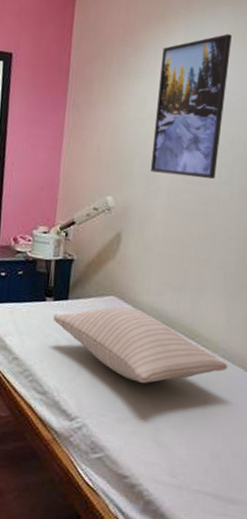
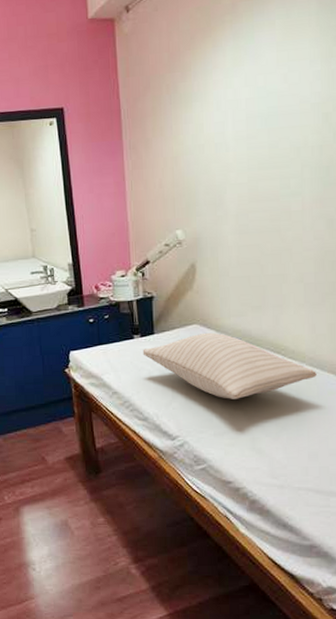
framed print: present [150,34,232,179] -> none [212,30,286,197]

